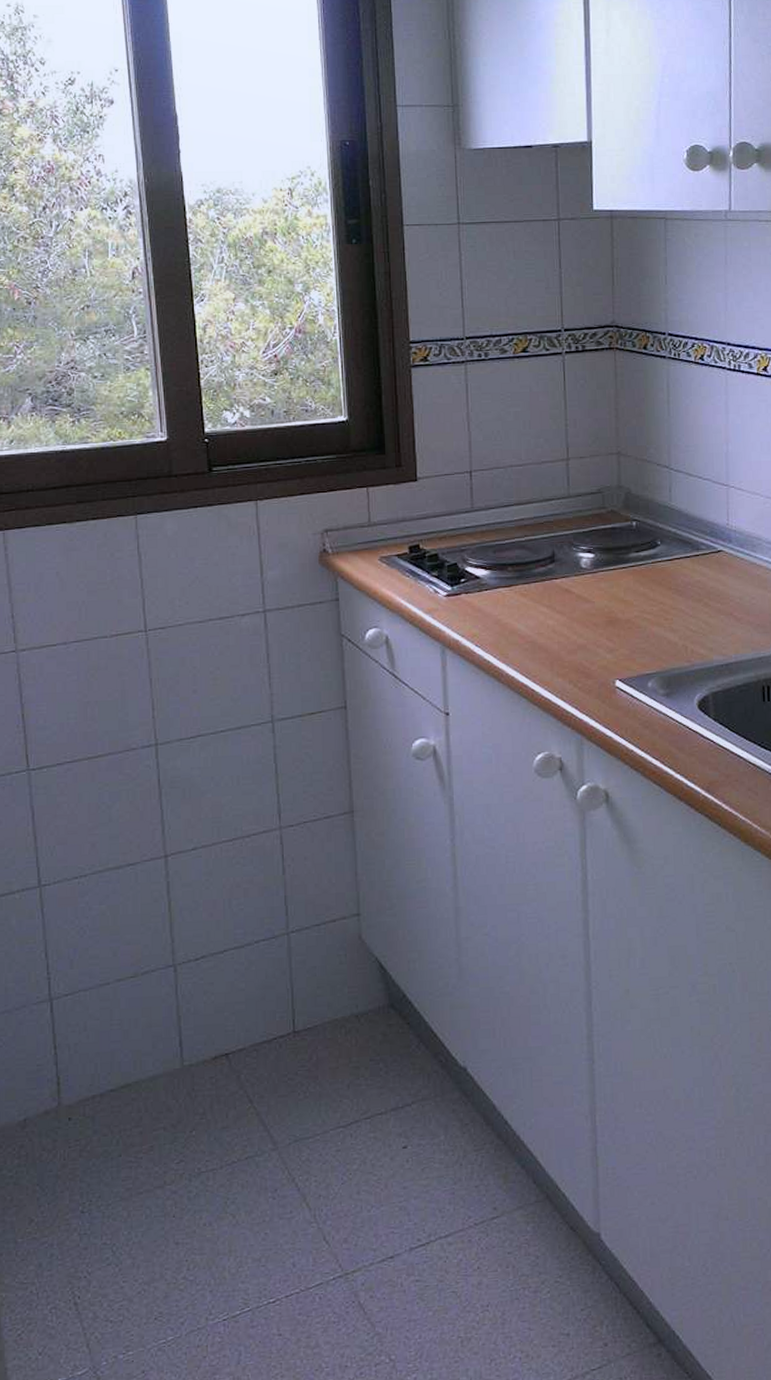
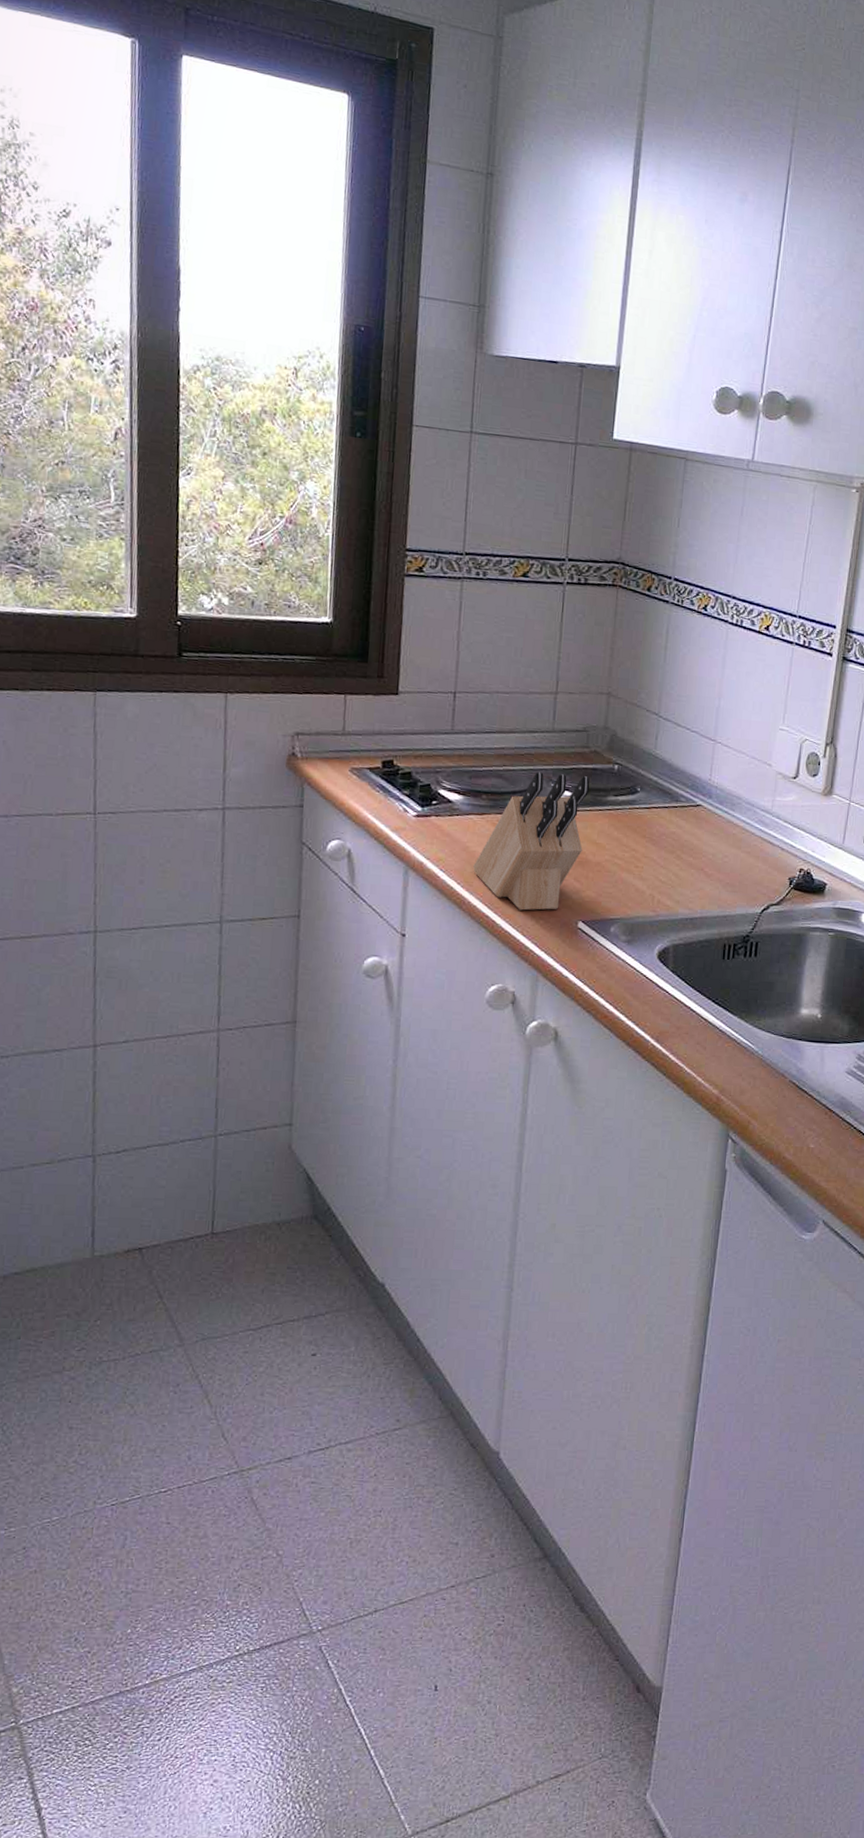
knife block: none [507,536,611,676] -> present [473,772,590,911]

